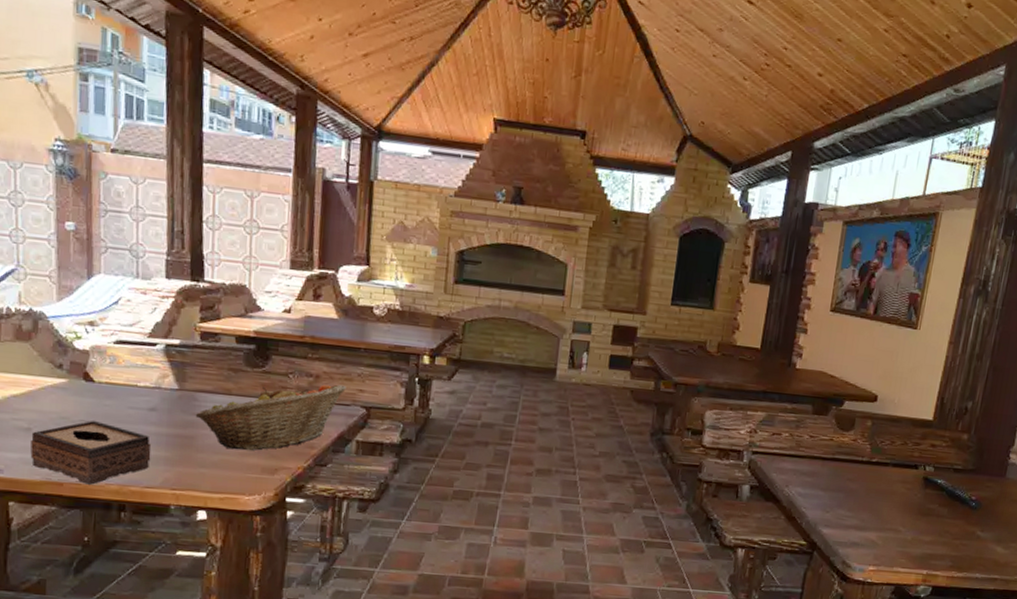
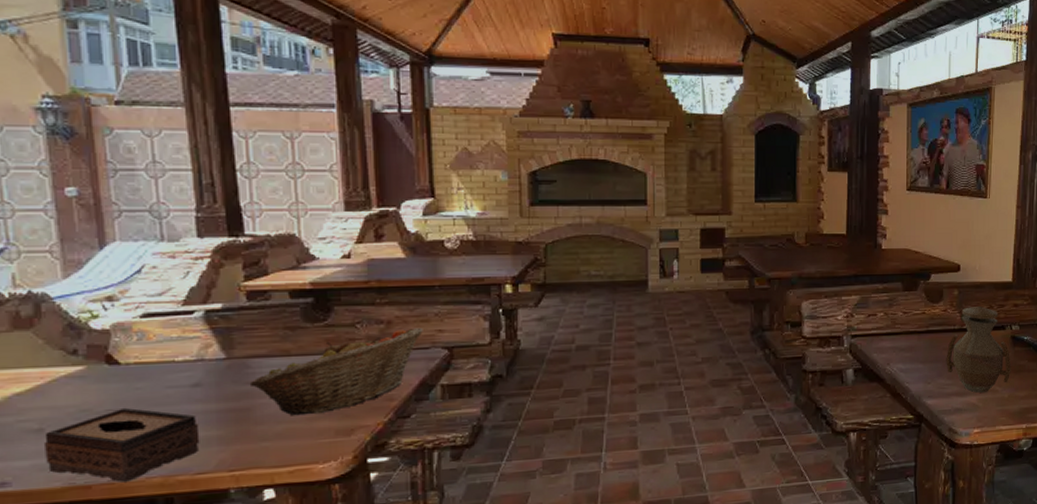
vase: none [848,440,920,531] -> present [946,306,1011,393]

